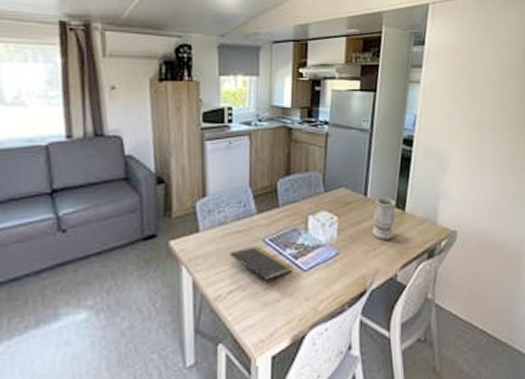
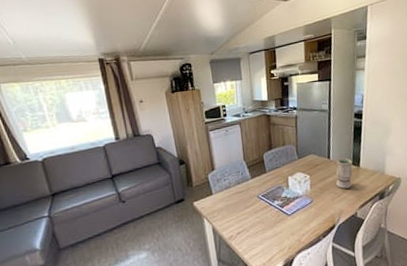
notepad: present [229,246,293,287] -> none [235,201,281,228]

